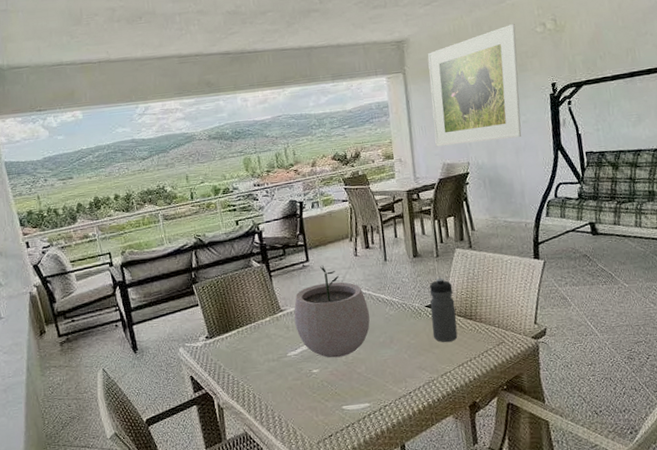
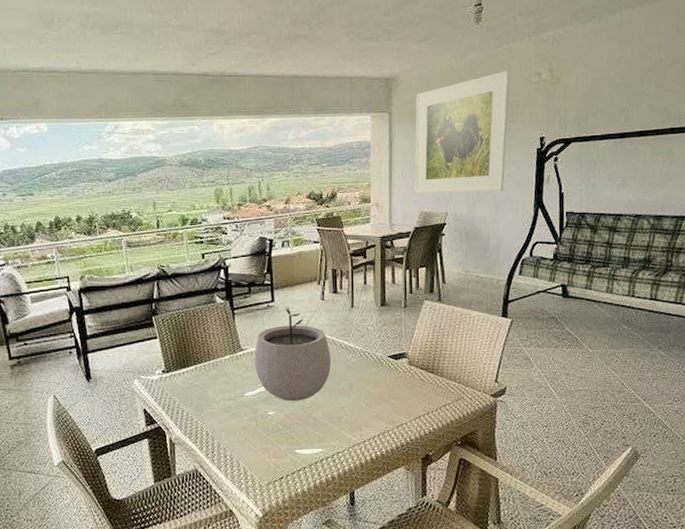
water bottle: present [429,277,458,342] -> none [392,328,418,394]

